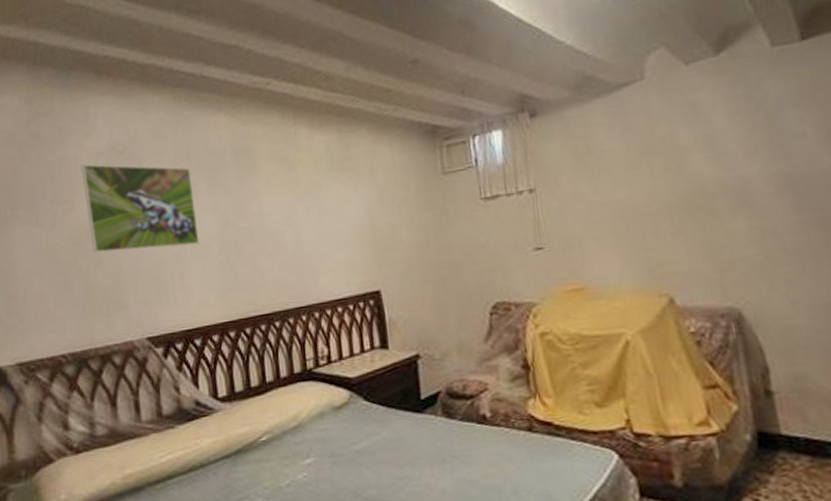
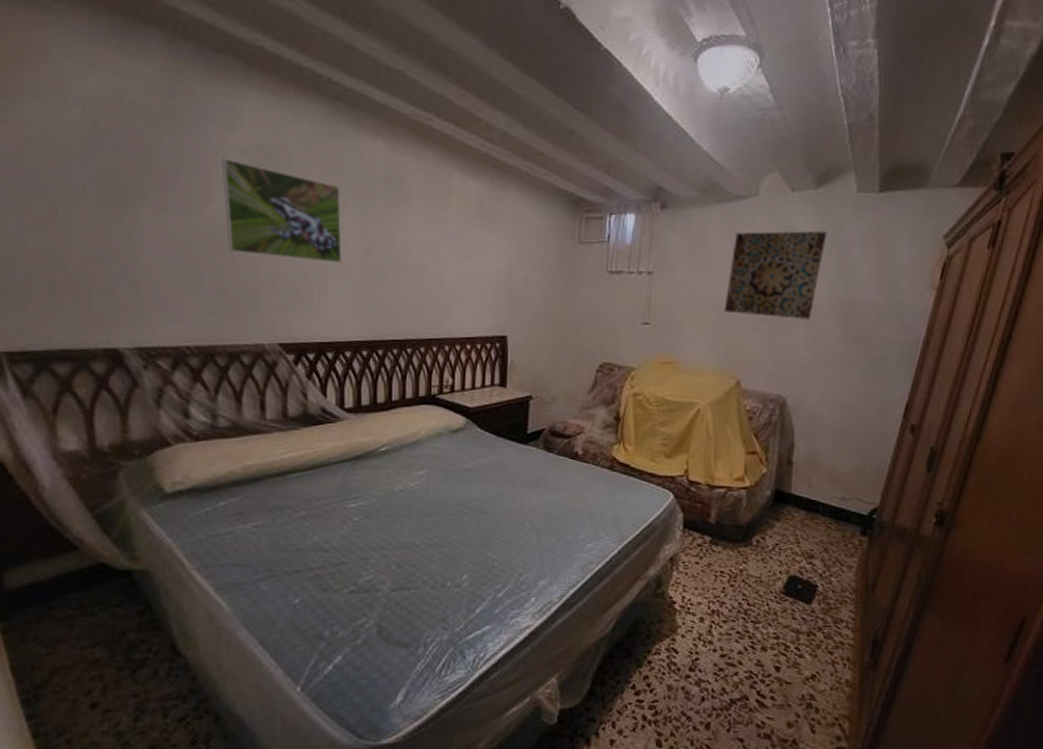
wall art: none [627,99,750,218] -> present [724,231,827,320]

